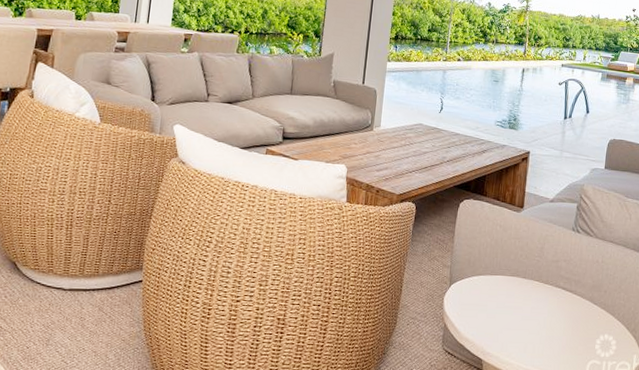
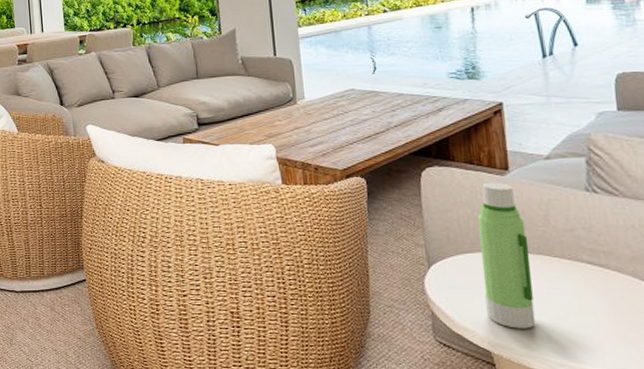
water bottle: none [485,216,526,341] -> present [478,182,536,329]

